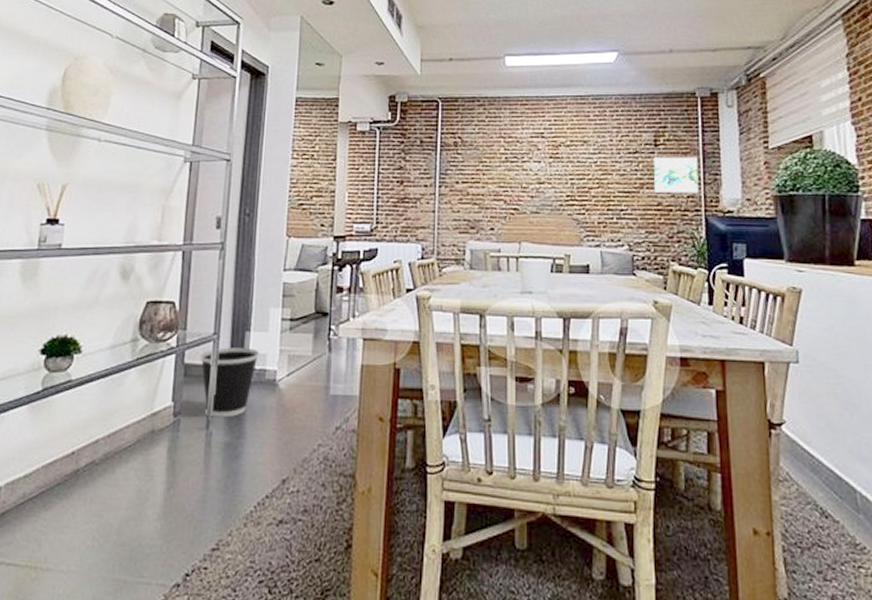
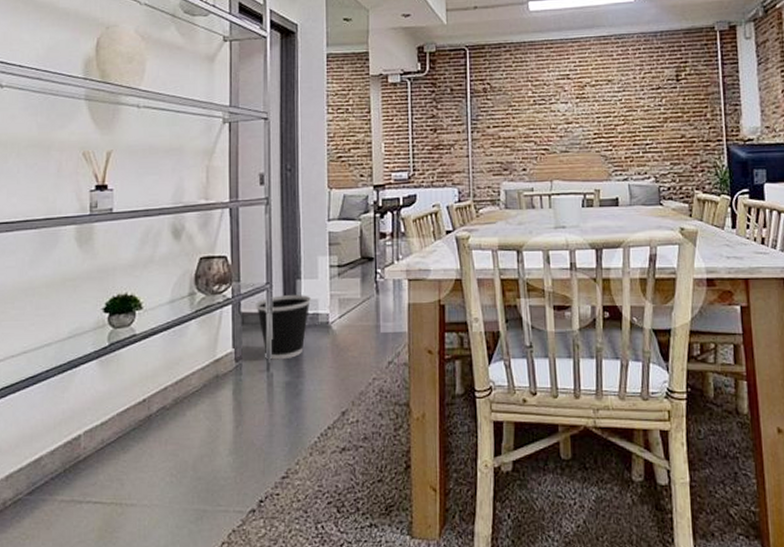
wall art: present [653,156,699,193] -> none [676,89,720,126]

